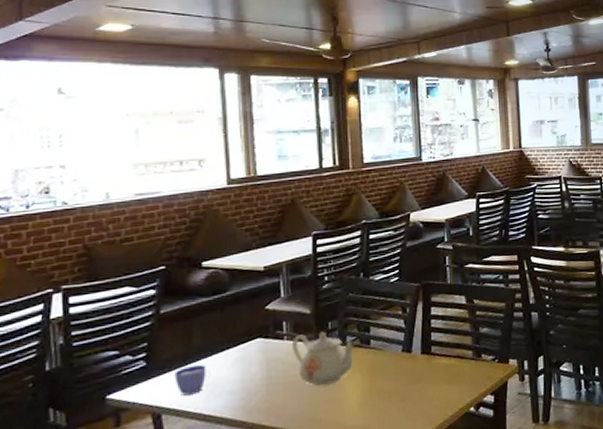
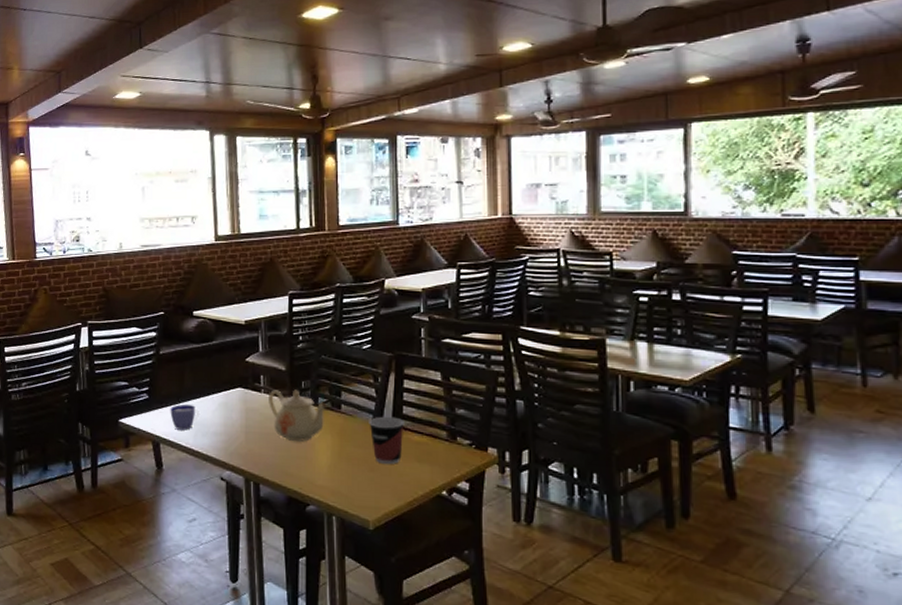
cup: none [398,344,433,393] -> present [369,416,404,465]

